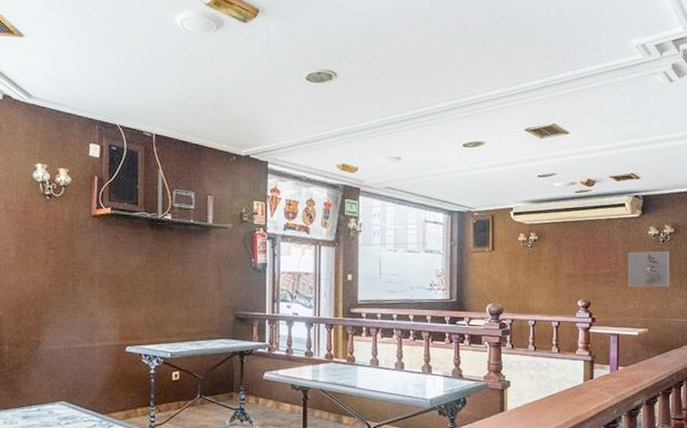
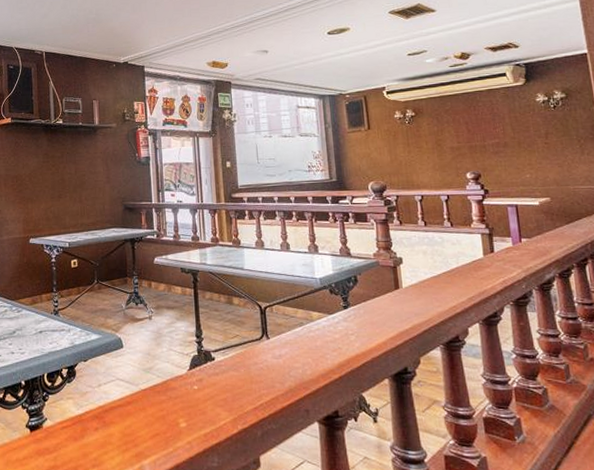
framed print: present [628,251,670,287] -> none [517,116,569,156]

